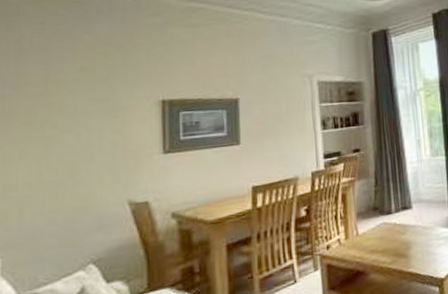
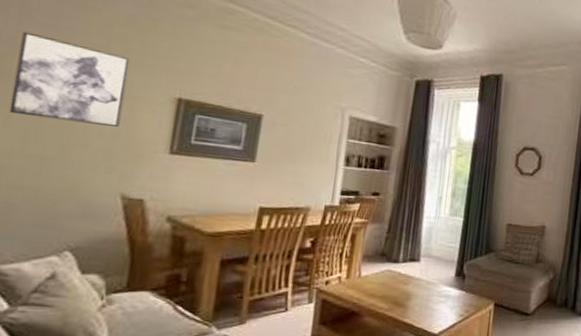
wall art: none [22,71,116,148] -> present [9,31,131,127]

